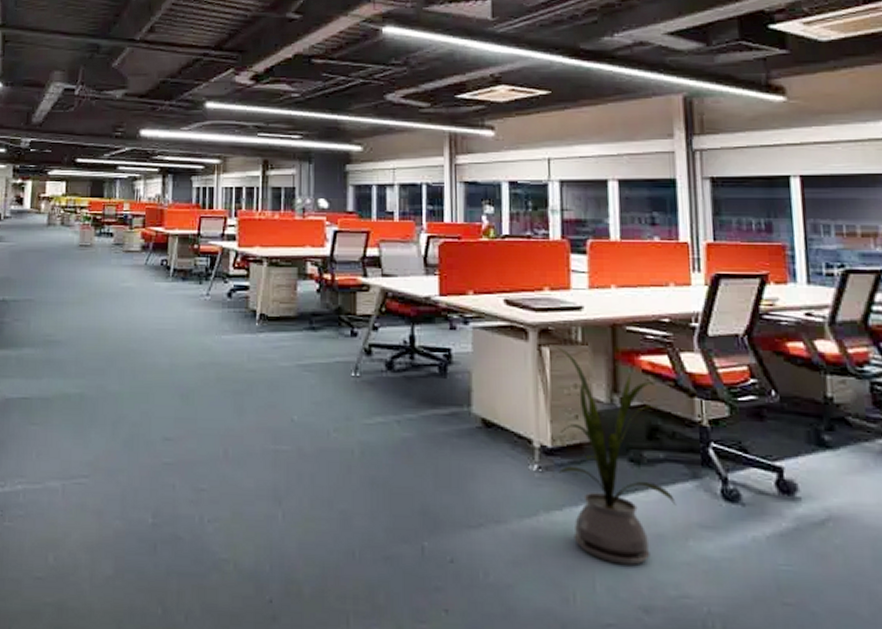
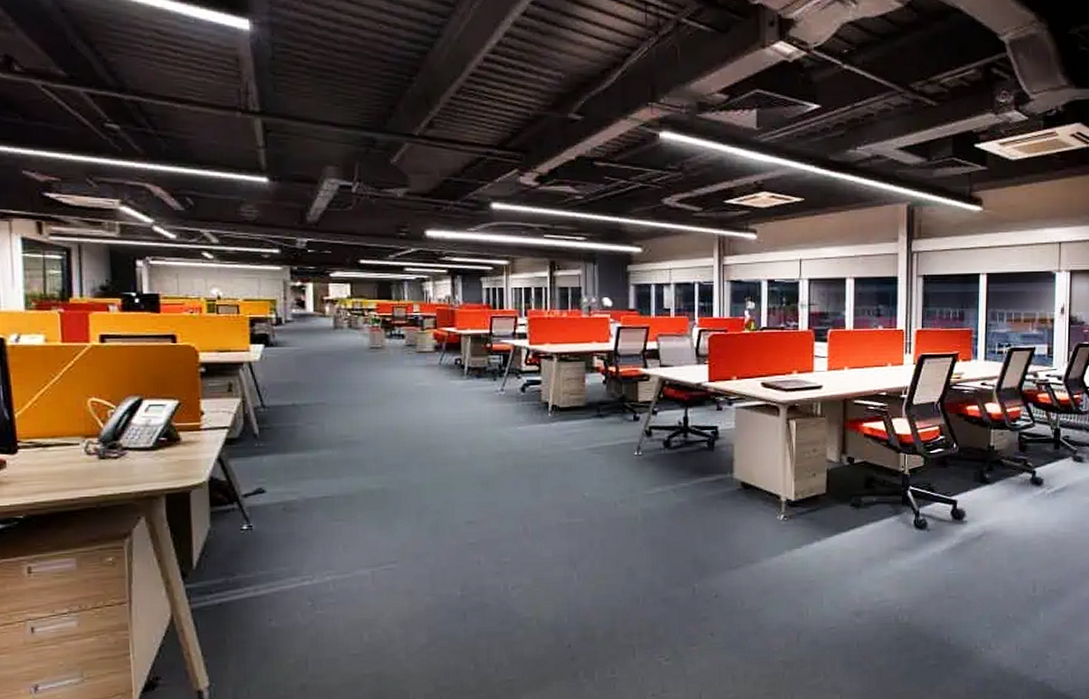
house plant: present [551,345,677,565] -> none [797,418,883,583]

